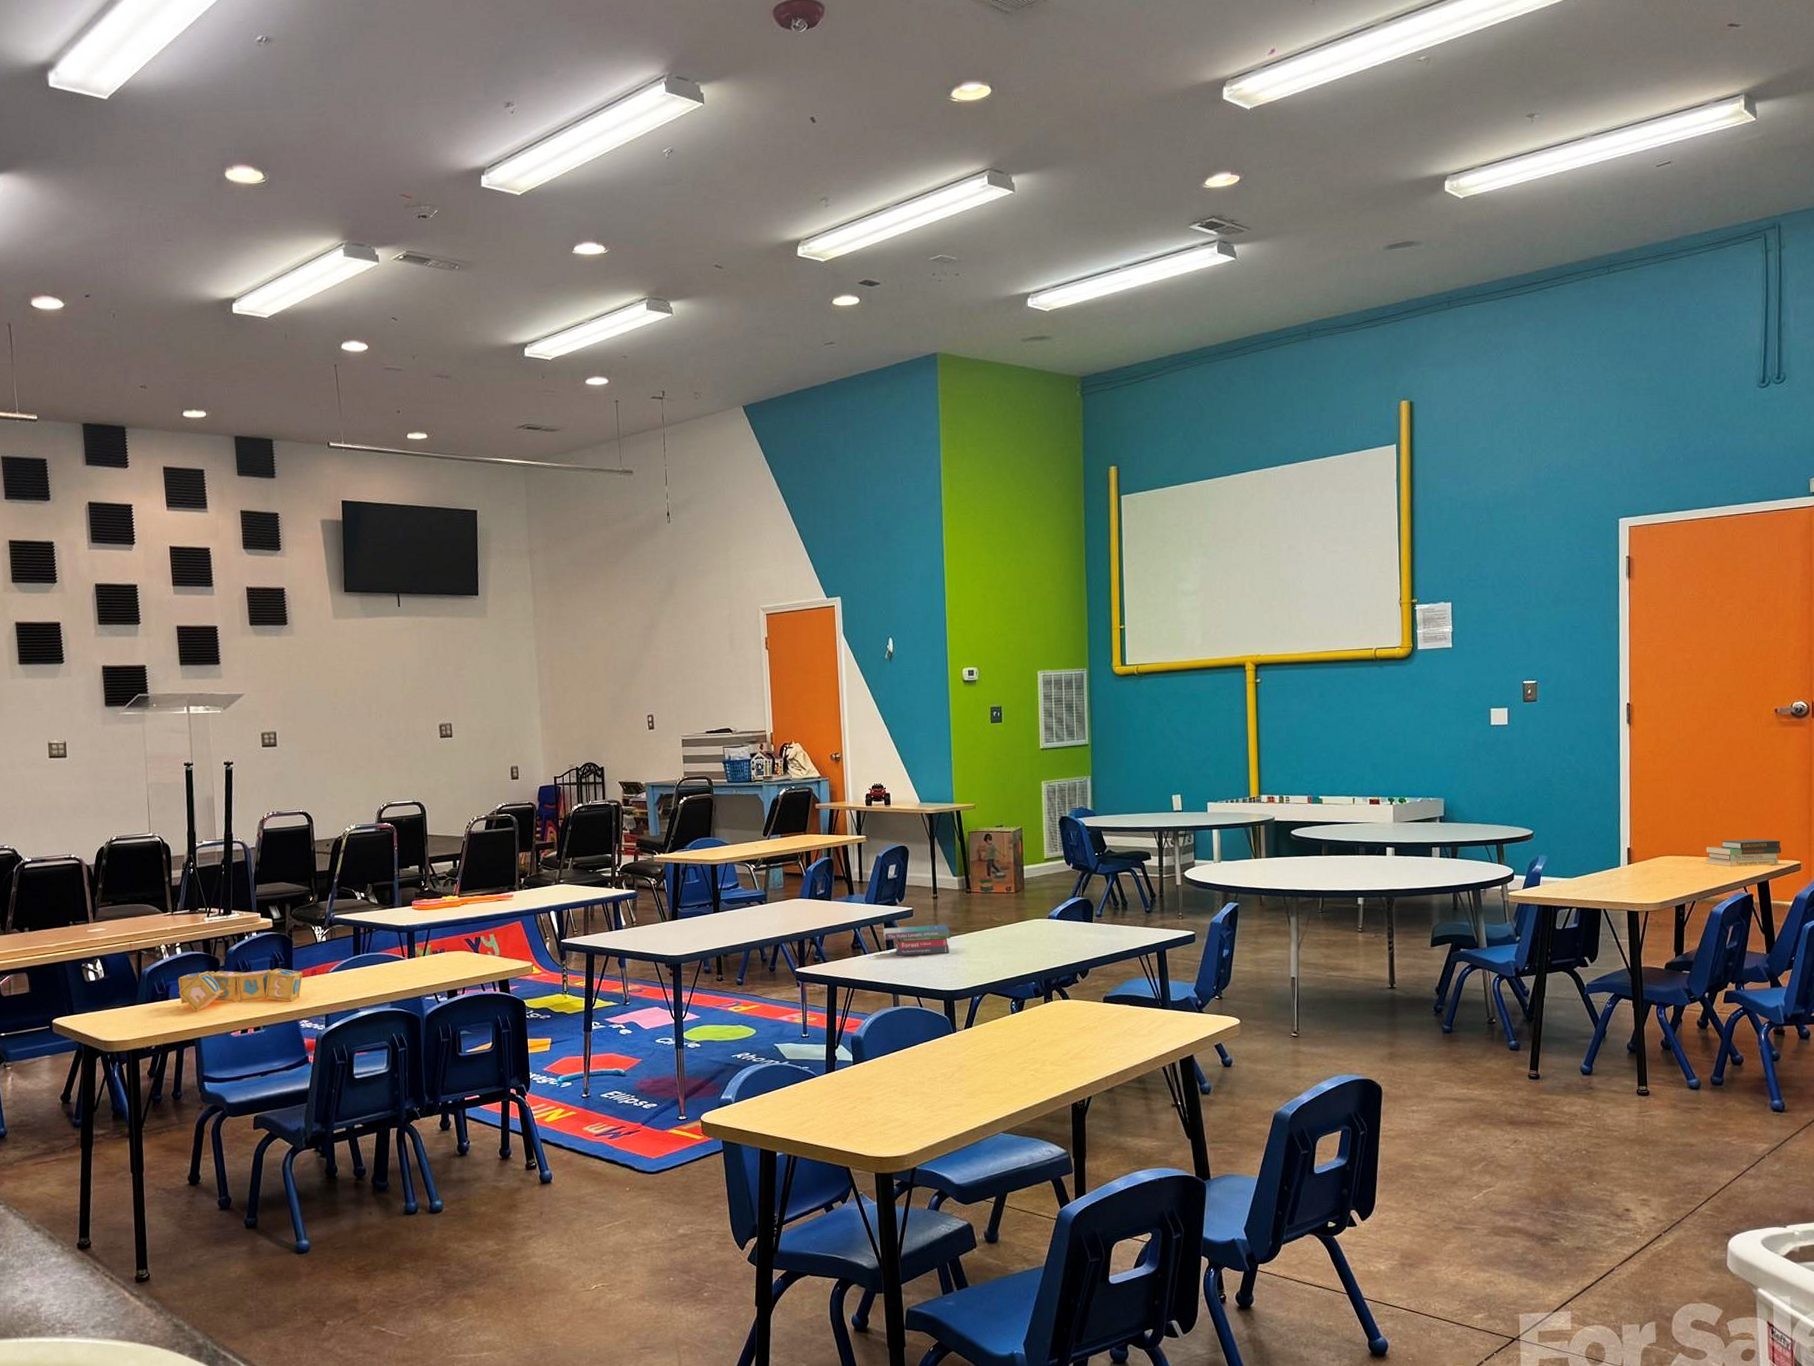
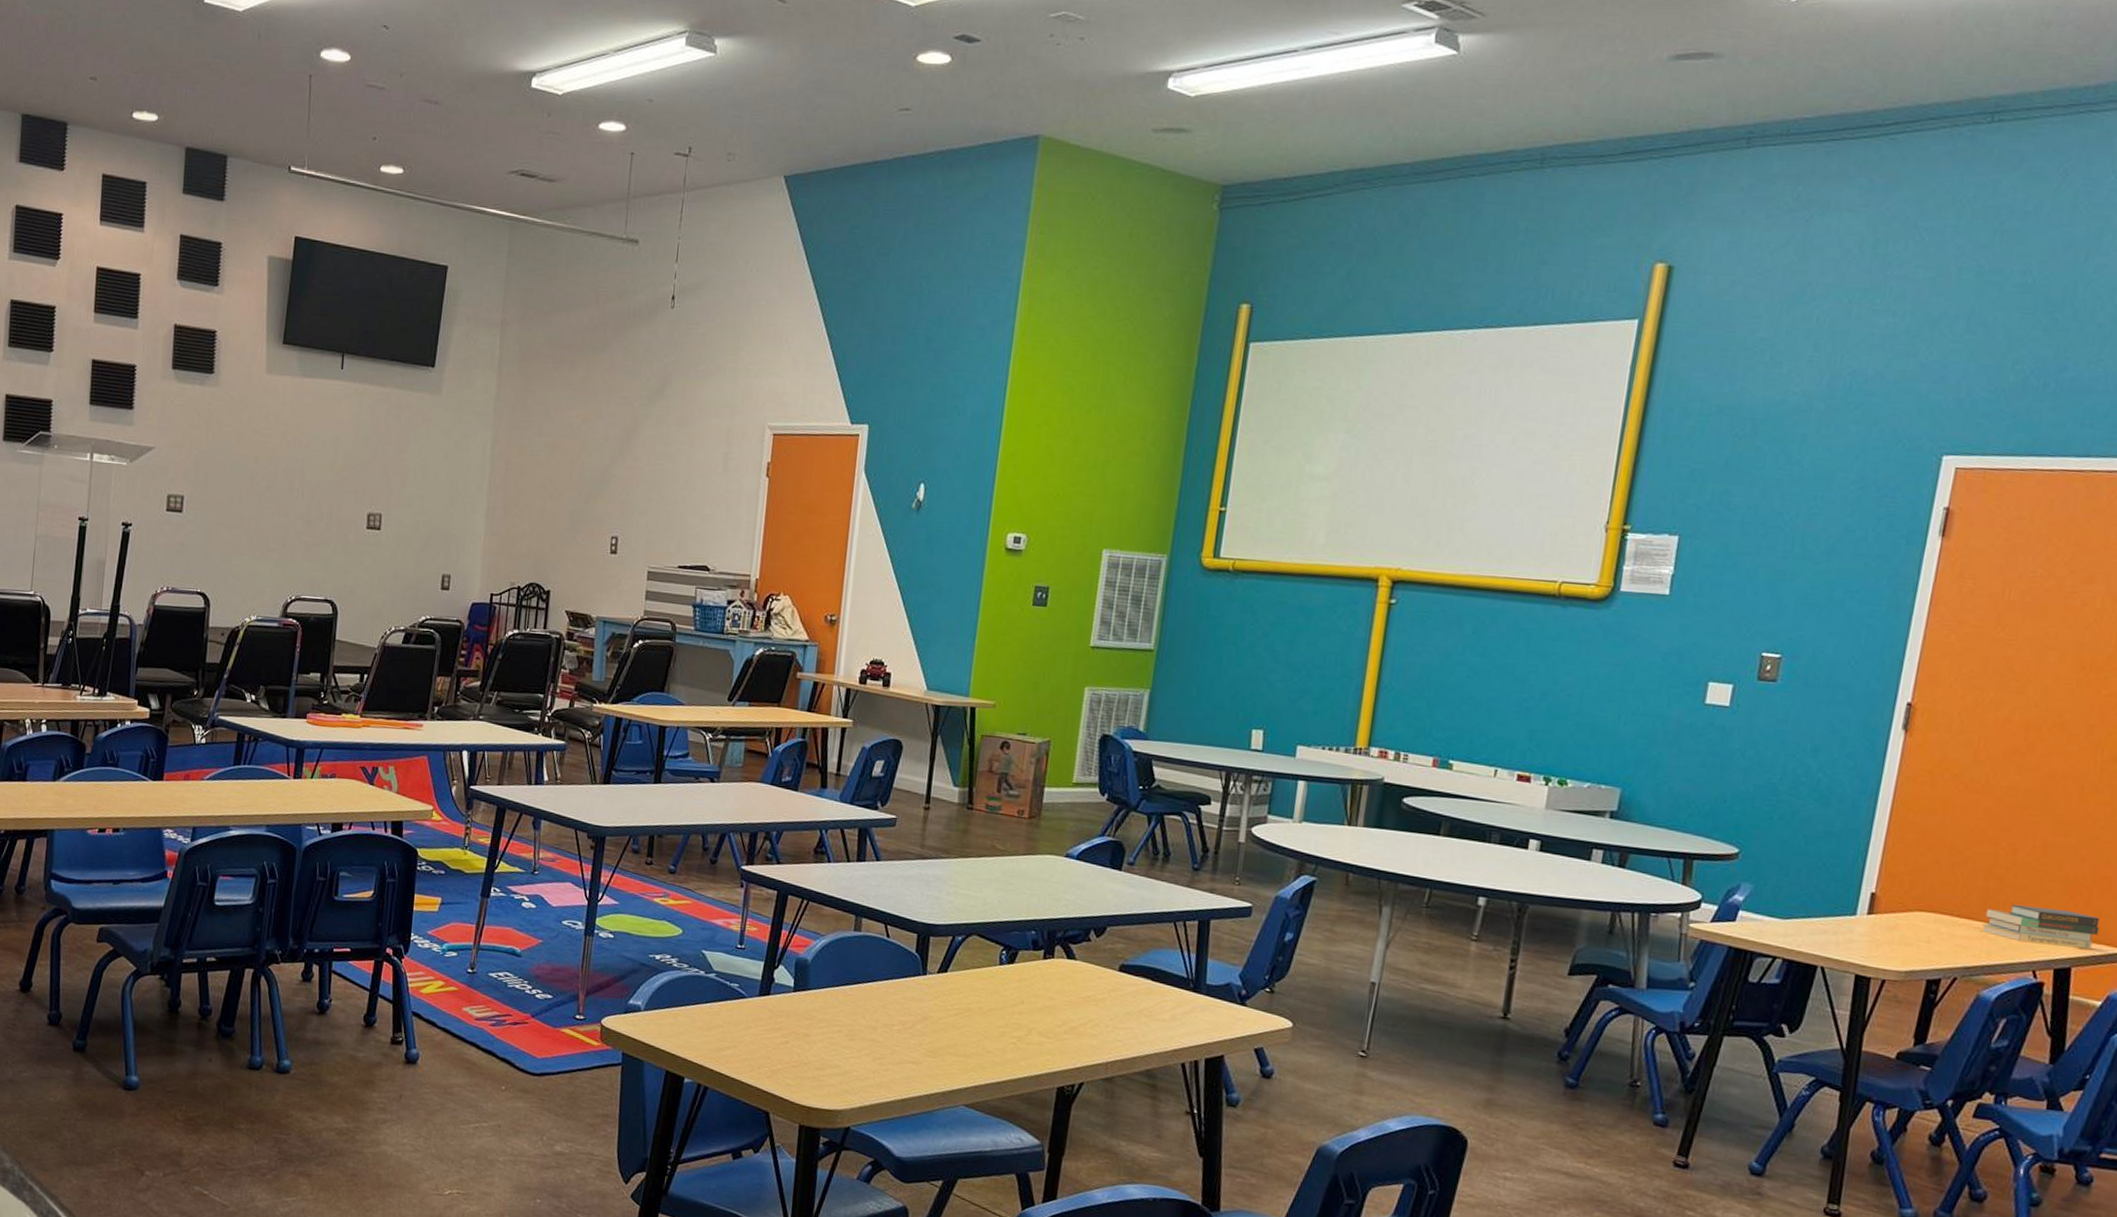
toy blocks: present [177,968,303,1012] -> none [37,755,175,806]
books: present [883,925,951,956] -> none [855,835,939,878]

